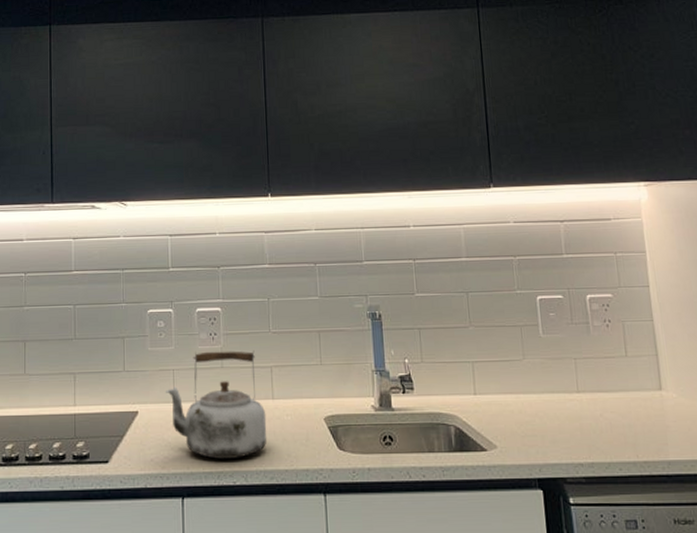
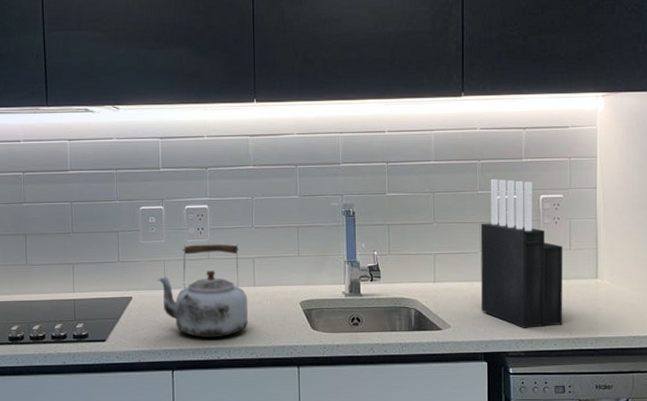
knife block: none [522,276,627,449] -> present [480,178,563,328]

